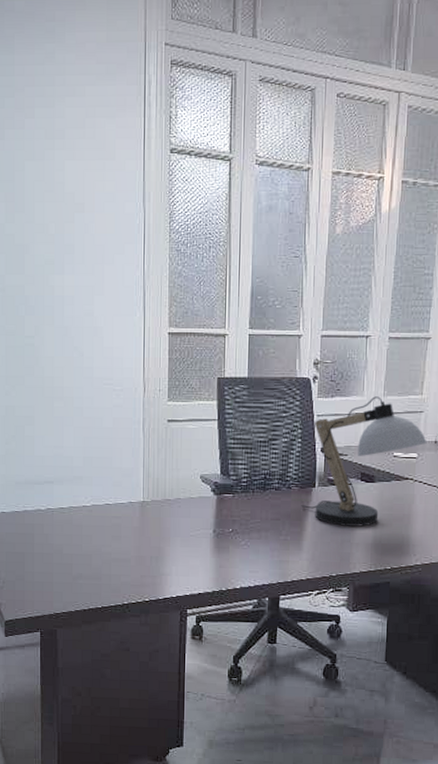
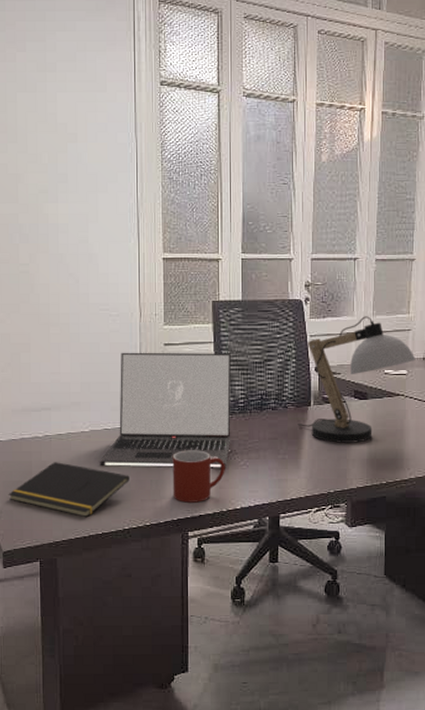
notepad: none [10,535,130,591] -> present [8,462,129,518]
laptop: none [101,427,235,547] -> present [100,352,231,468]
mug: none [172,528,226,581] -> present [172,450,225,503]

